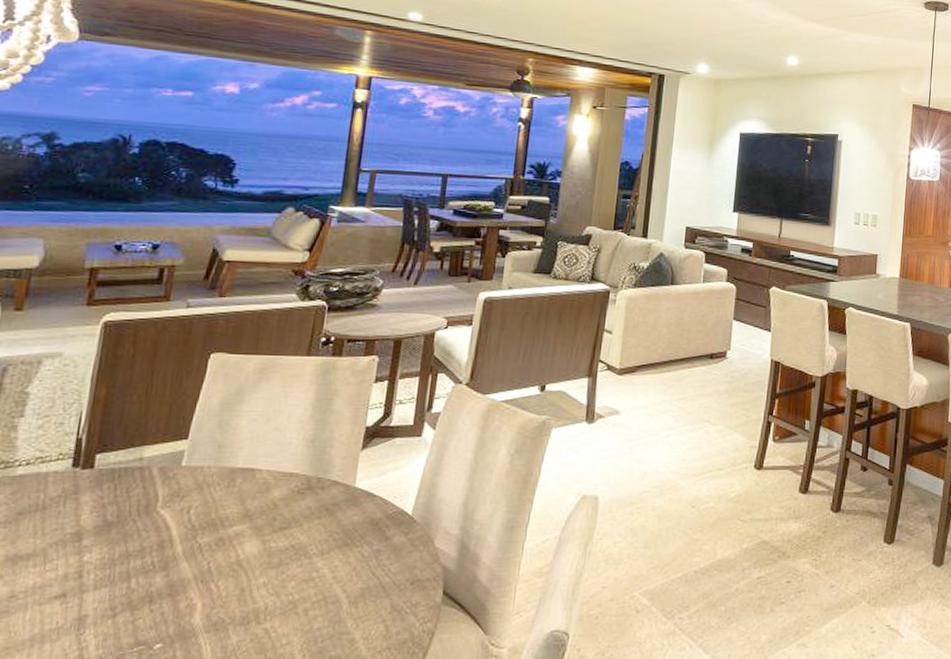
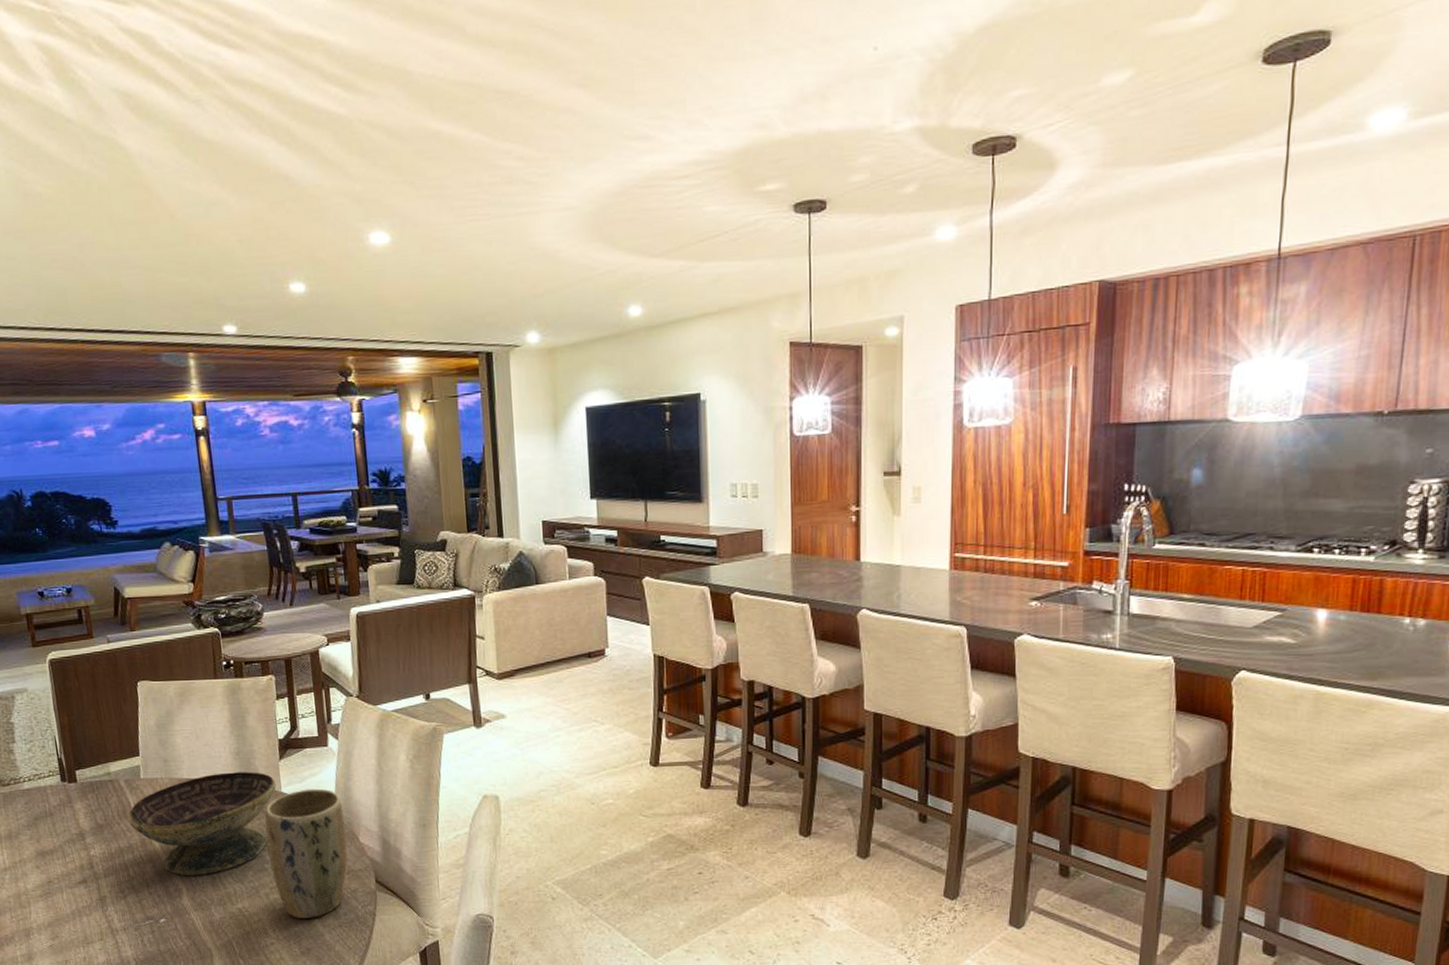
decorative bowl: none [149,462,351,588] -> present [128,772,276,876]
plant pot: none [319,484,424,640] -> present [265,788,347,918]

